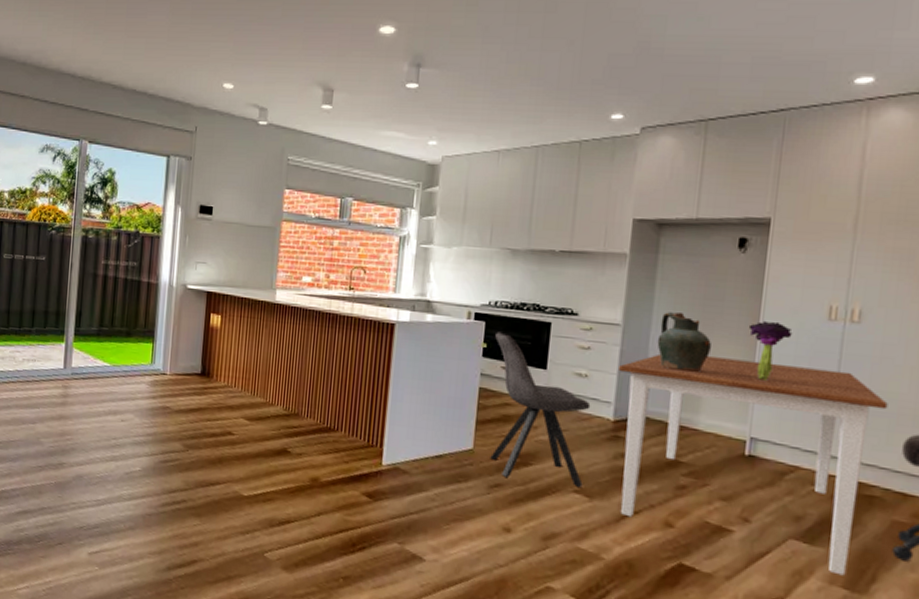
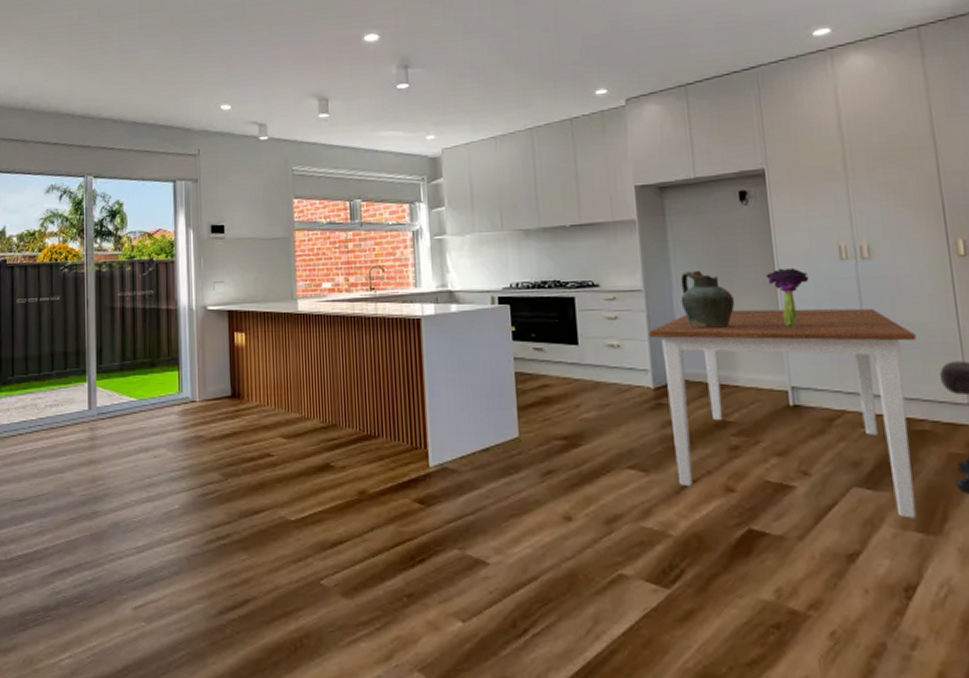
chair: present [490,332,591,488] -> none [522,313,636,464]

